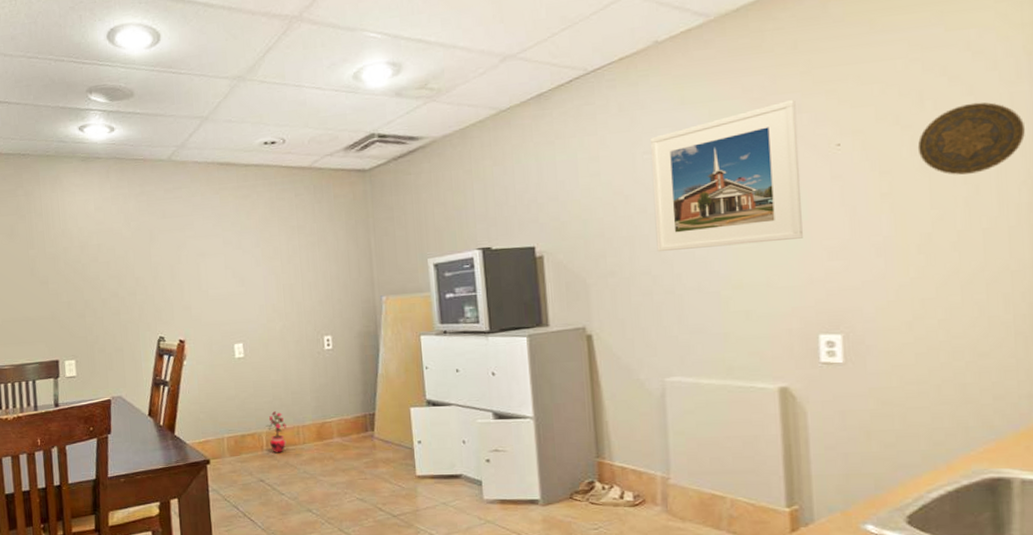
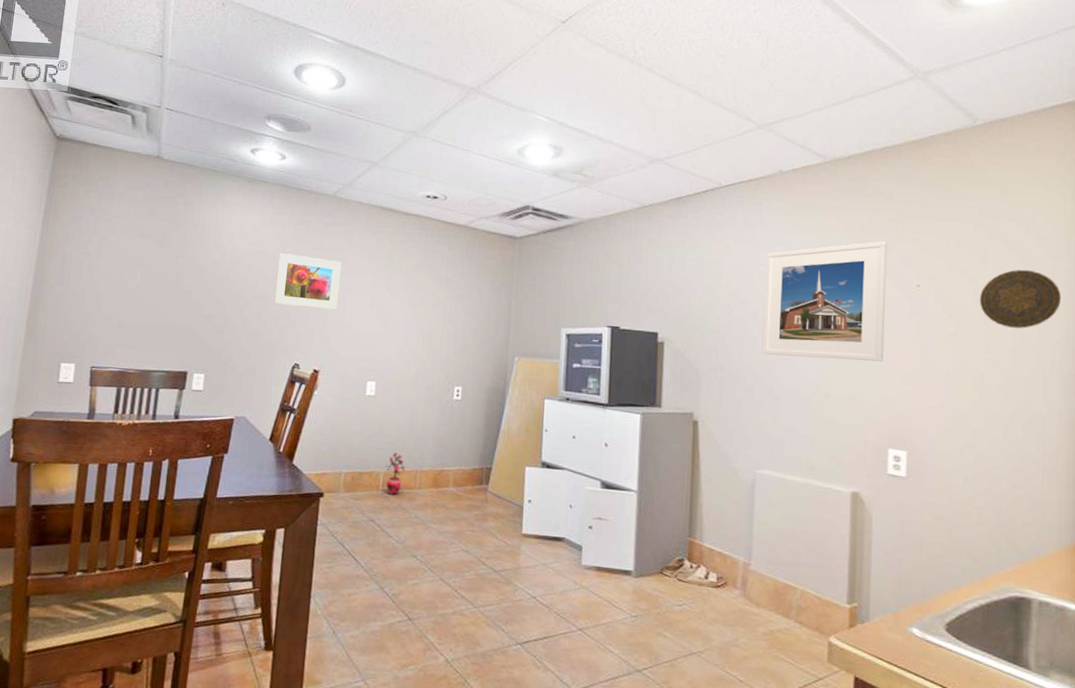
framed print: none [124,226,192,281] -> present [274,252,342,310]

